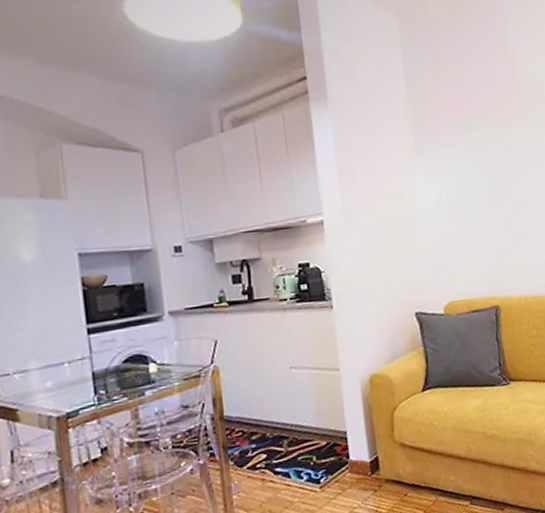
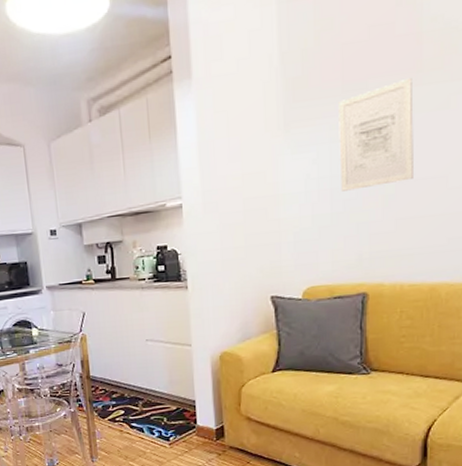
wall art: none [459,118,524,212] -> present [338,77,414,191]

